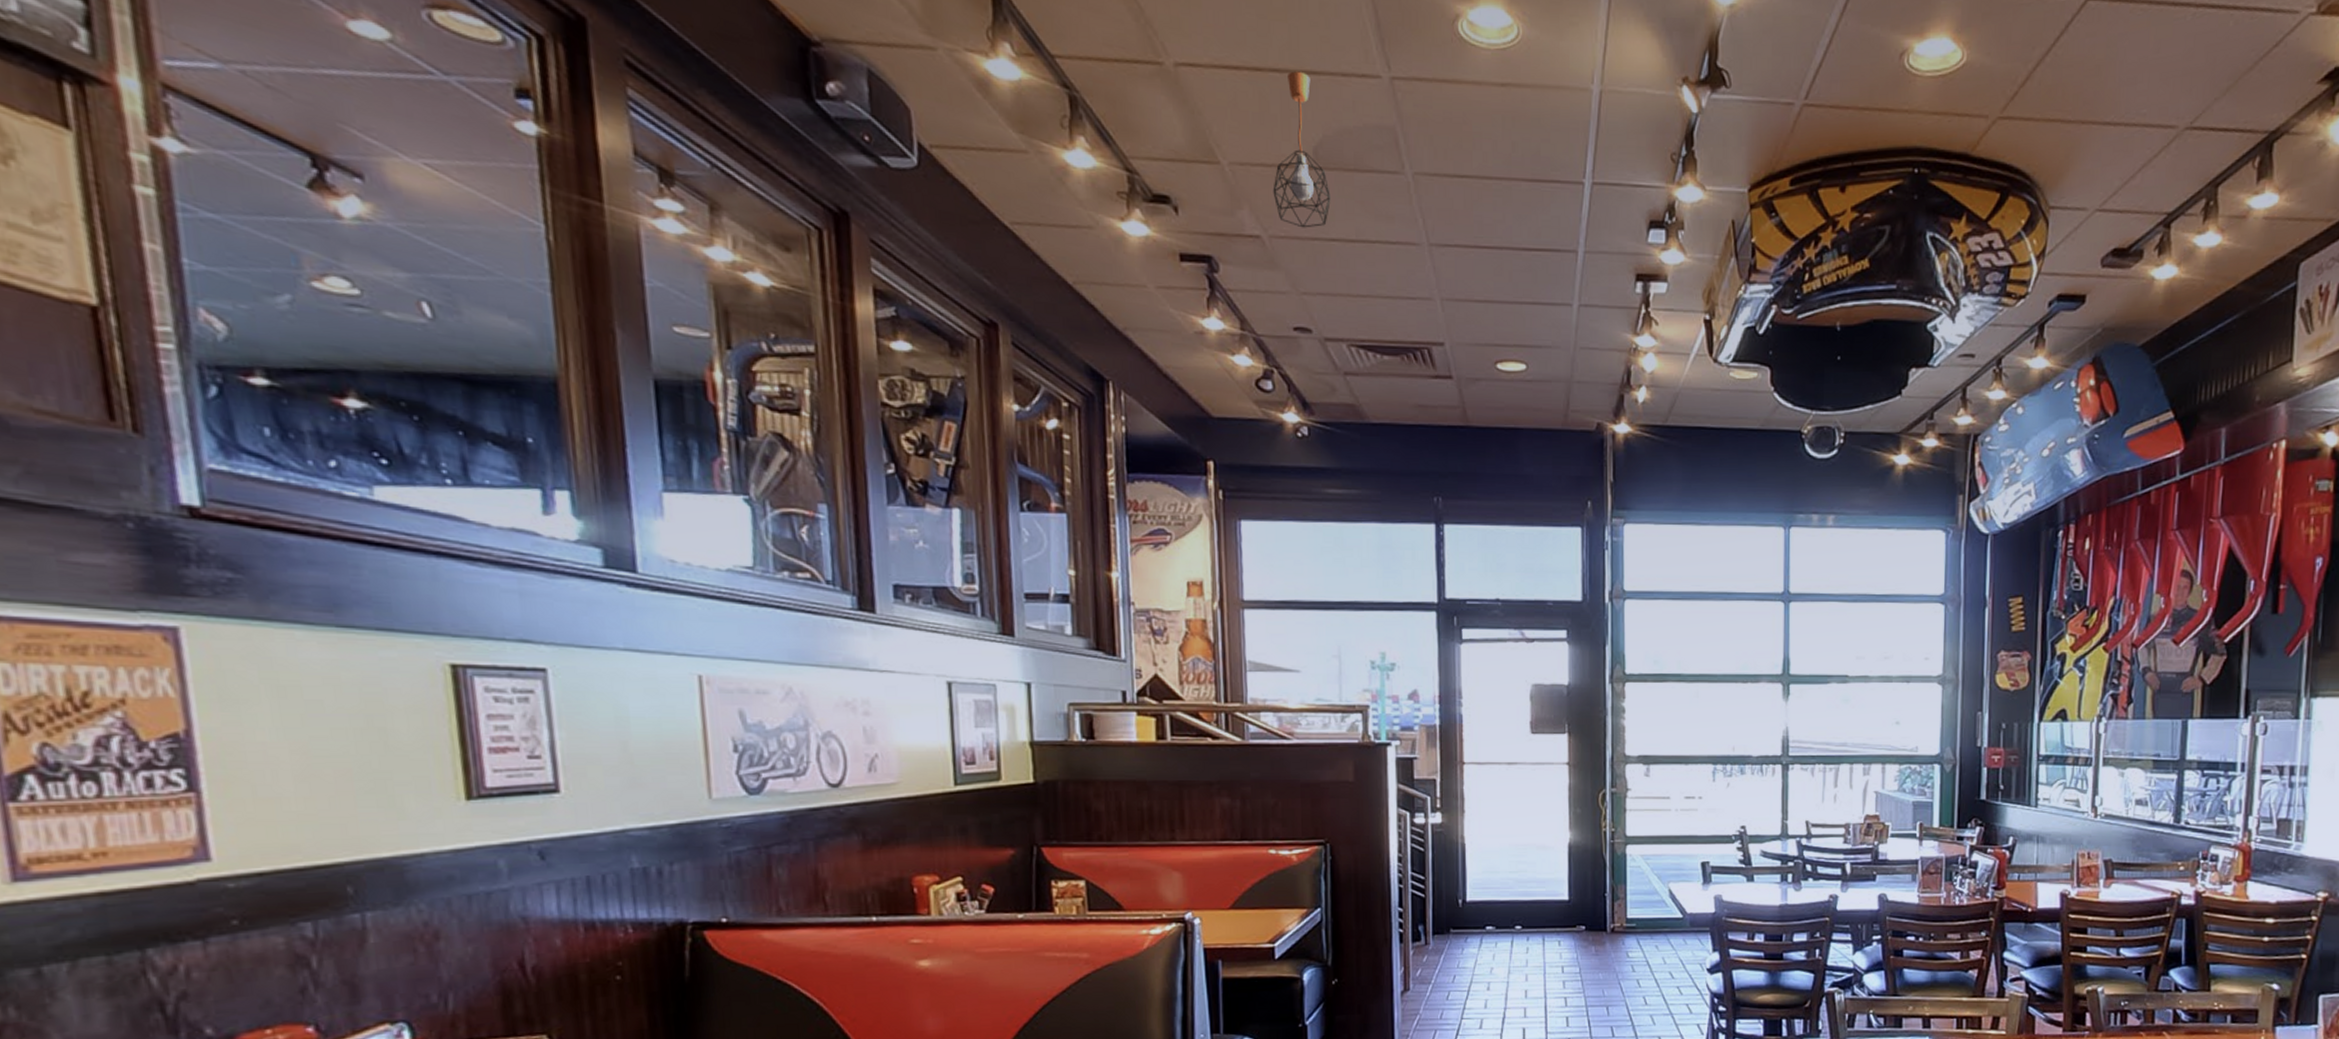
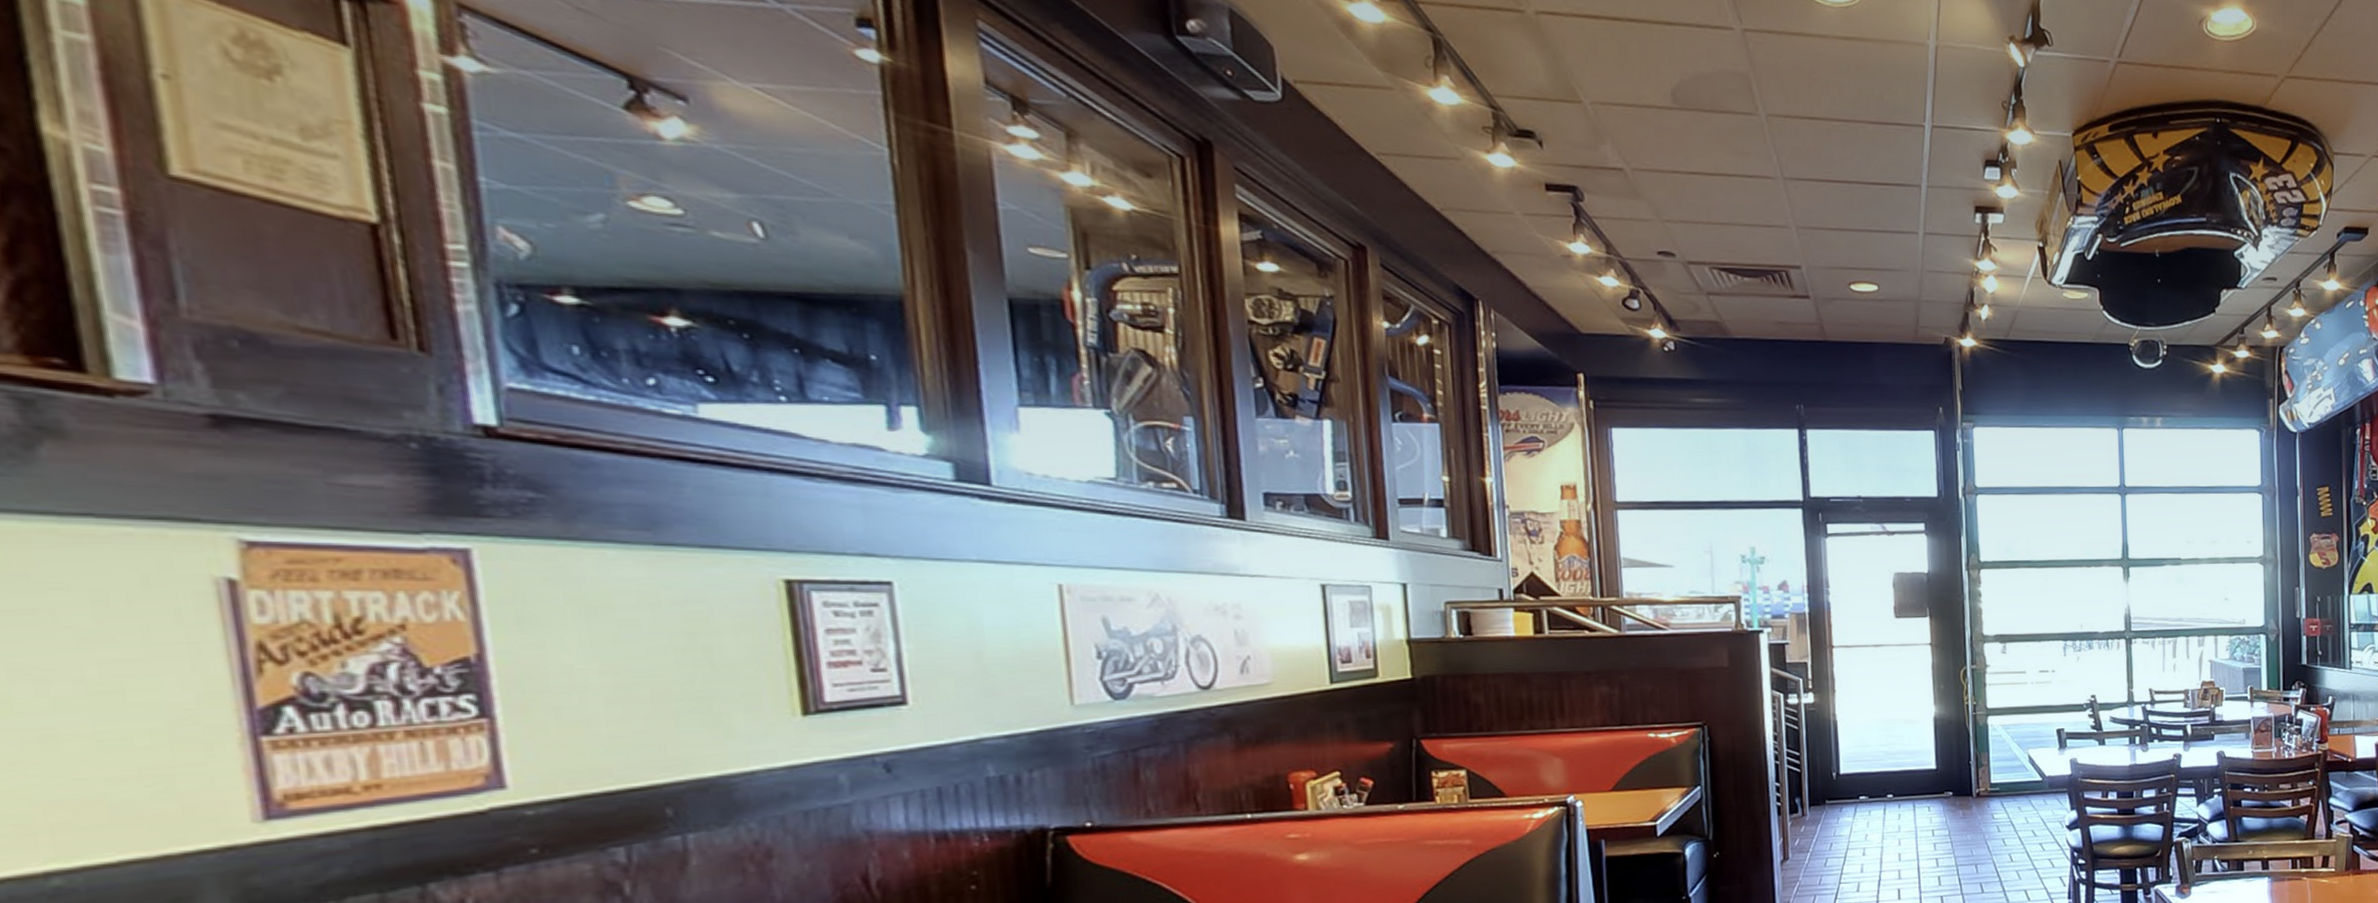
pendant light: present [1273,71,1331,228] -> none [1633,21,1689,162]

